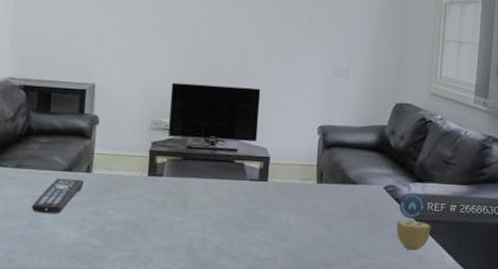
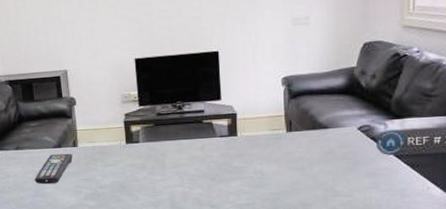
fruit: present [396,219,431,251] -> none [374,156,413,185]

